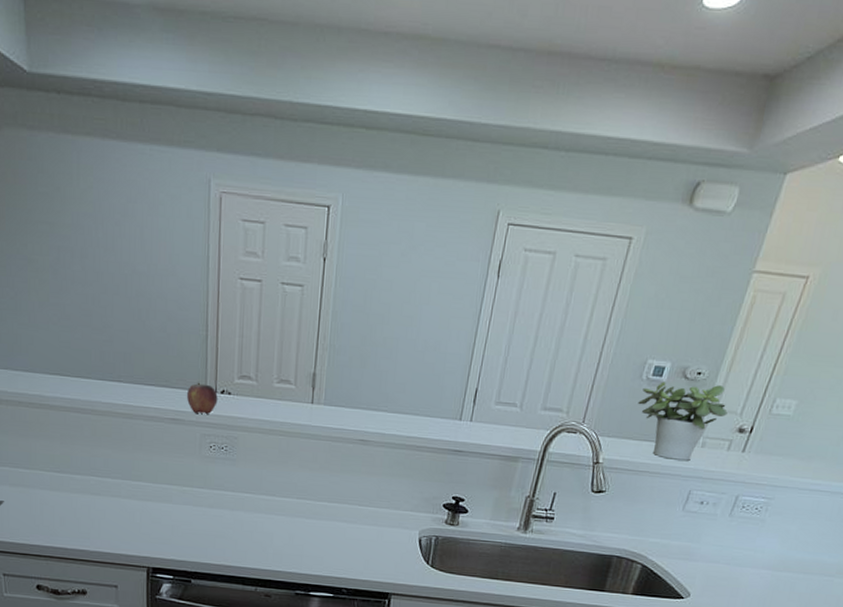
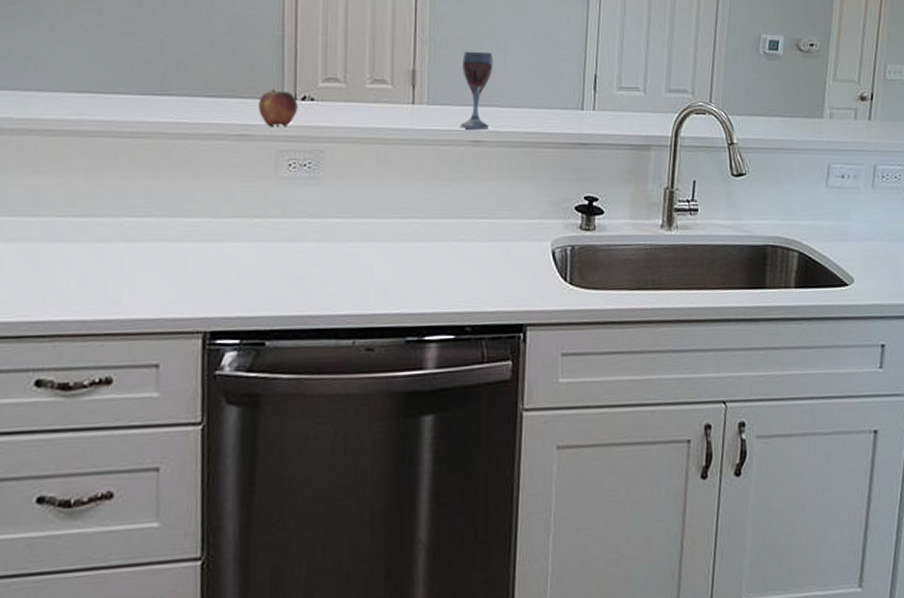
cup: none [350,359,385,431] -> present [460,51,493,130]
potted plant: present [638,381,728,461] -> none [760,55,846,133]

